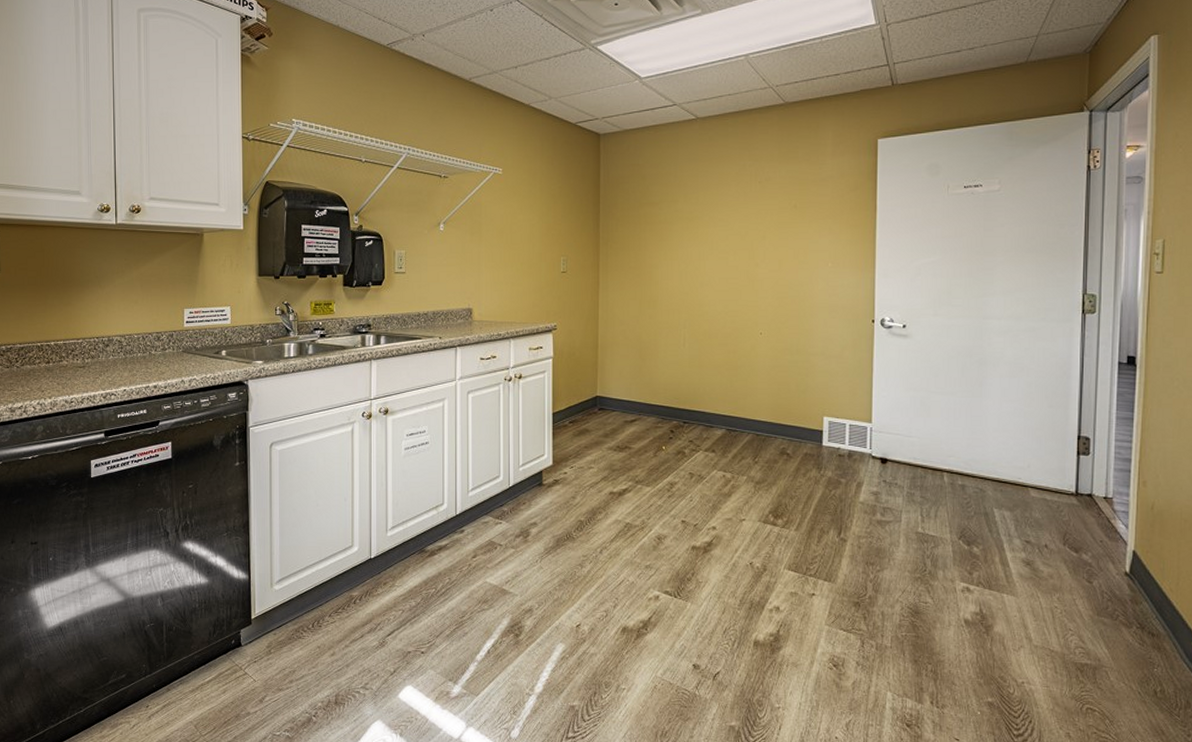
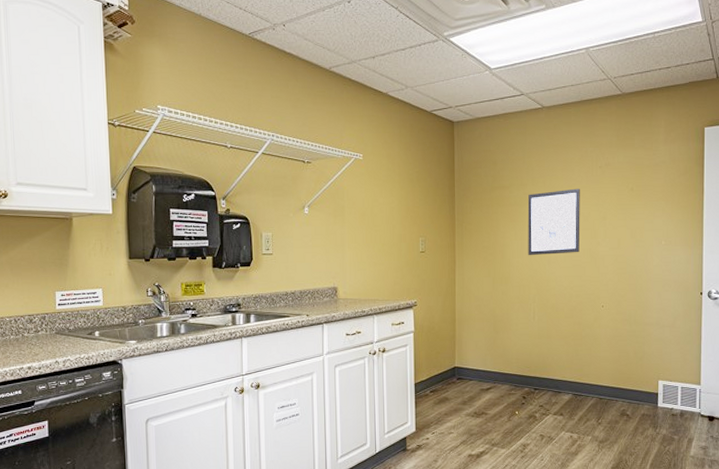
wall art: none [679,205,737,277] -> present [527,188,580,255]

